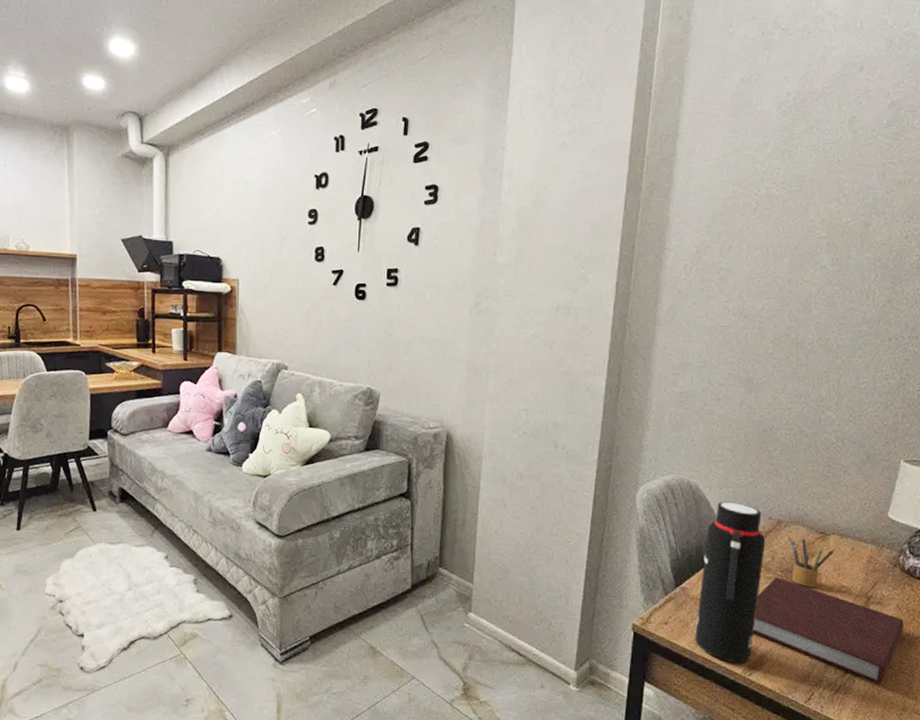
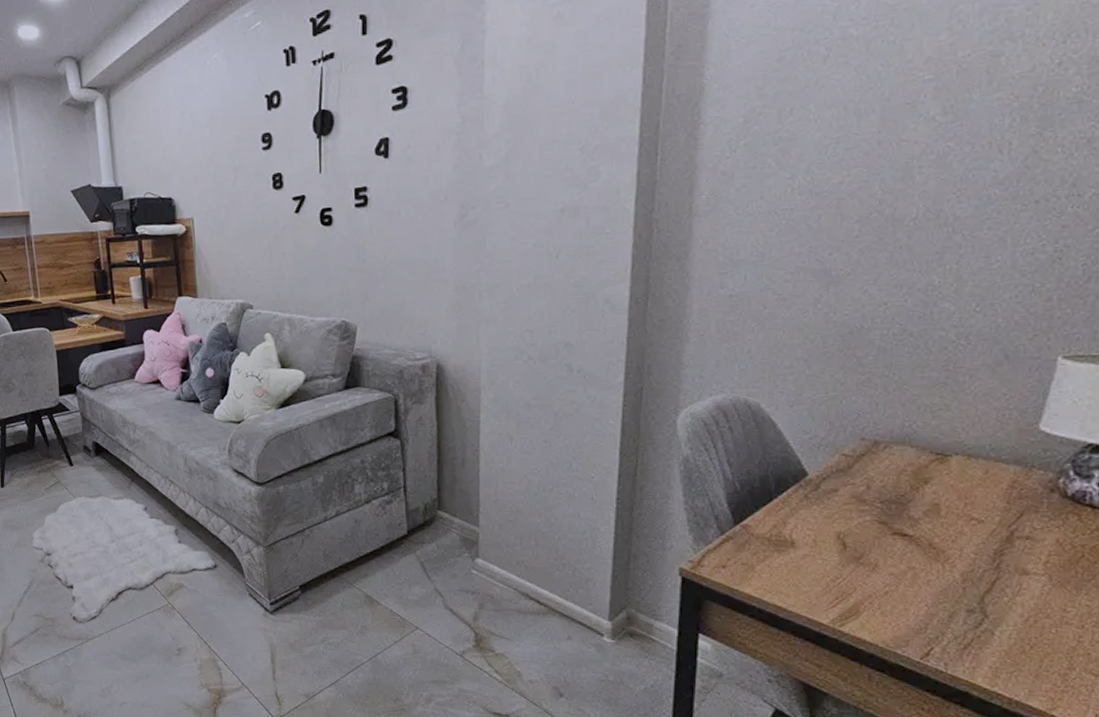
water bottle: present [694,501,766,664] -> none [763,422,858,613]
notebook: present [753,577,904,684] -> none [843,509,1067,637]
pencil box: present [787,536,835,587] -> none [889,460,959,520]

